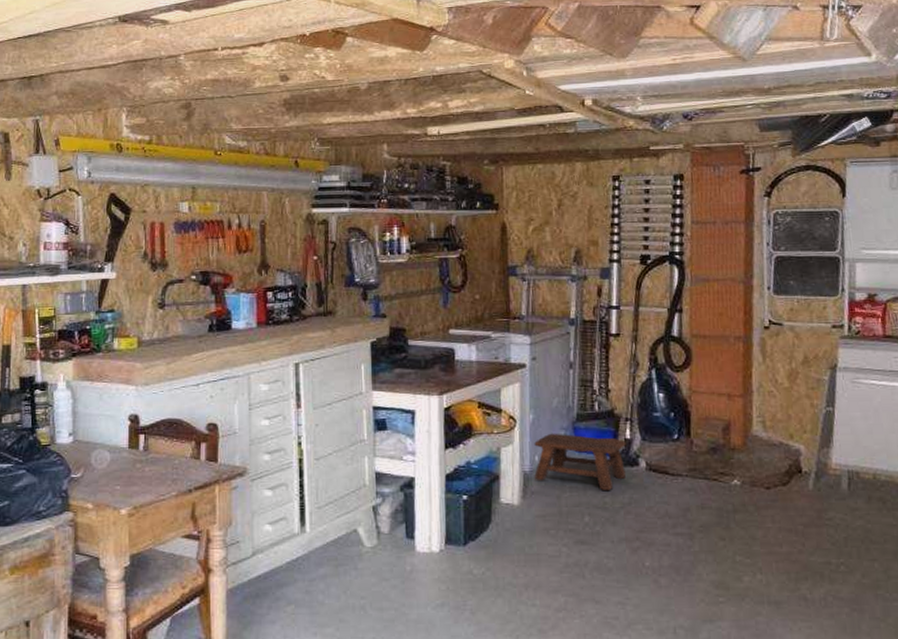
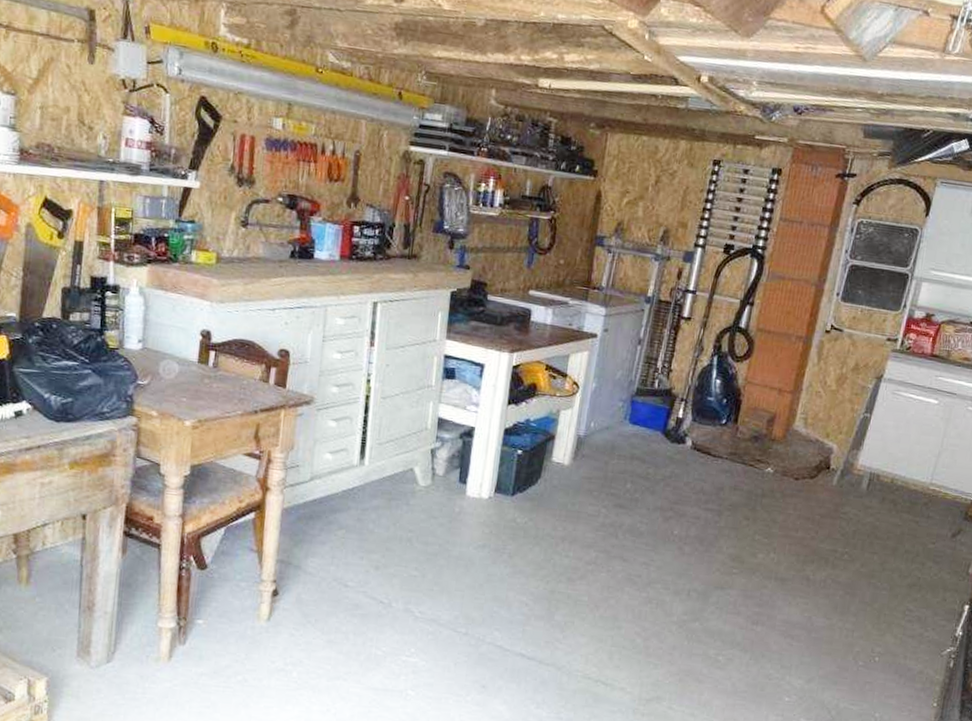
stool: present [534,433,627,490] -> none [587,403,678,463]

